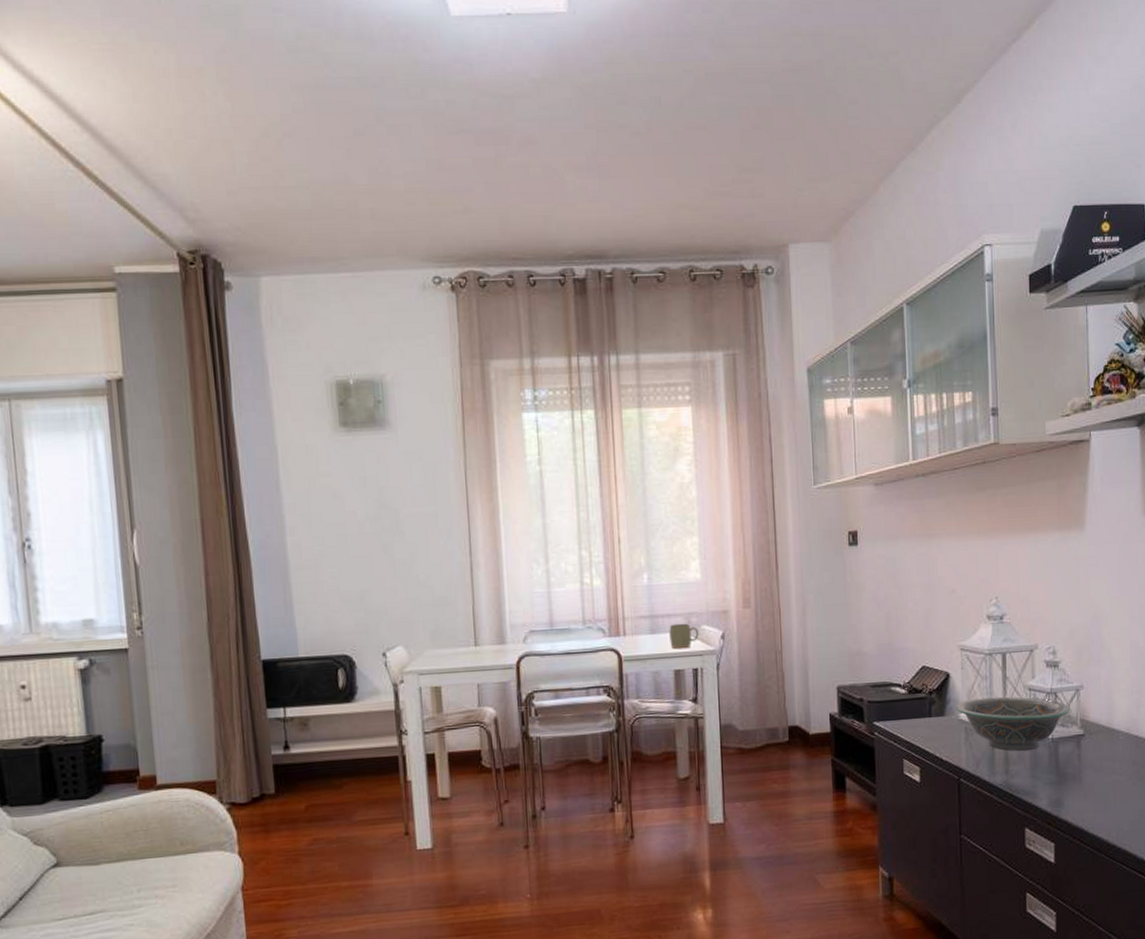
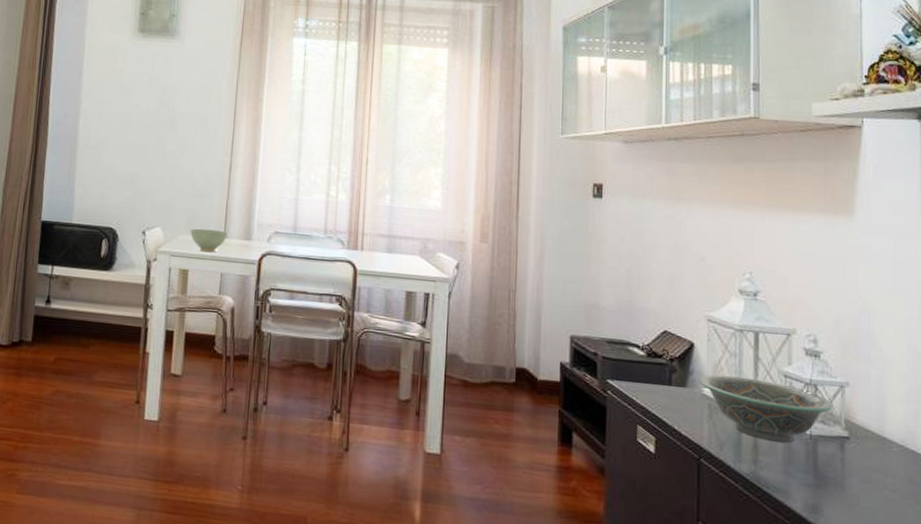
bowl: none [435,638,479,665] -> present [189,228,228,253]
mug: present [669,623,699,648] -> none [405,246,434,272]

